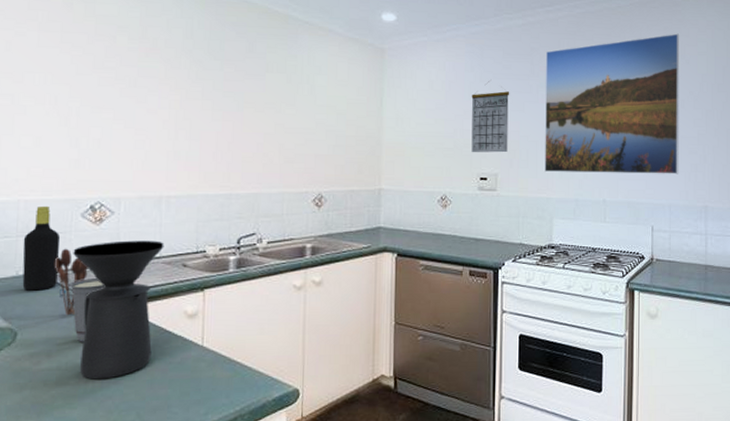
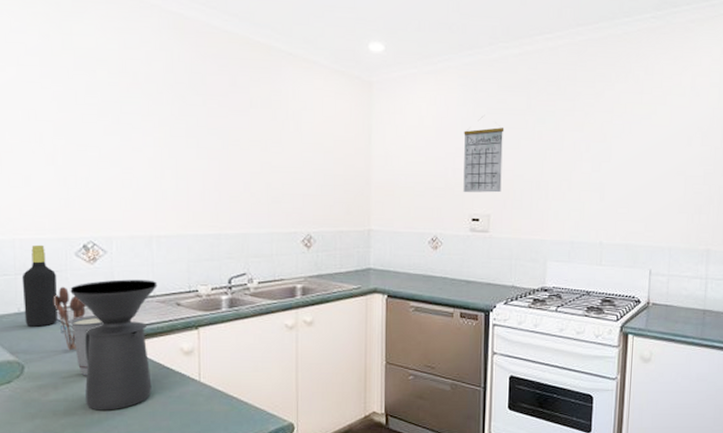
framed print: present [544,33,680,174] -> none [539,62,691,216]

